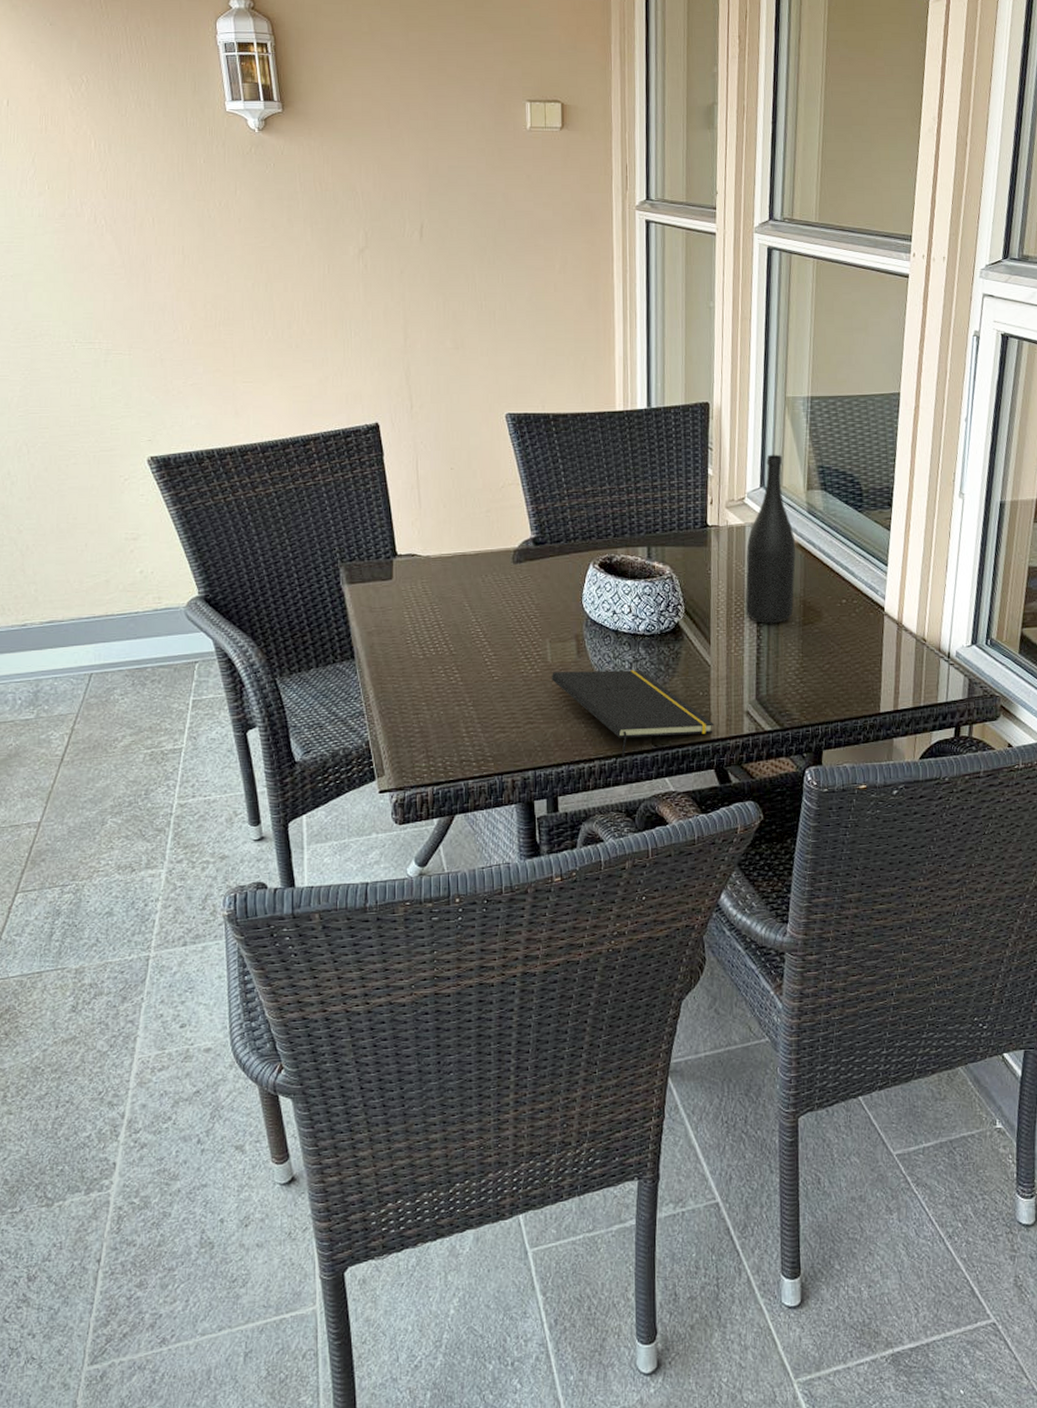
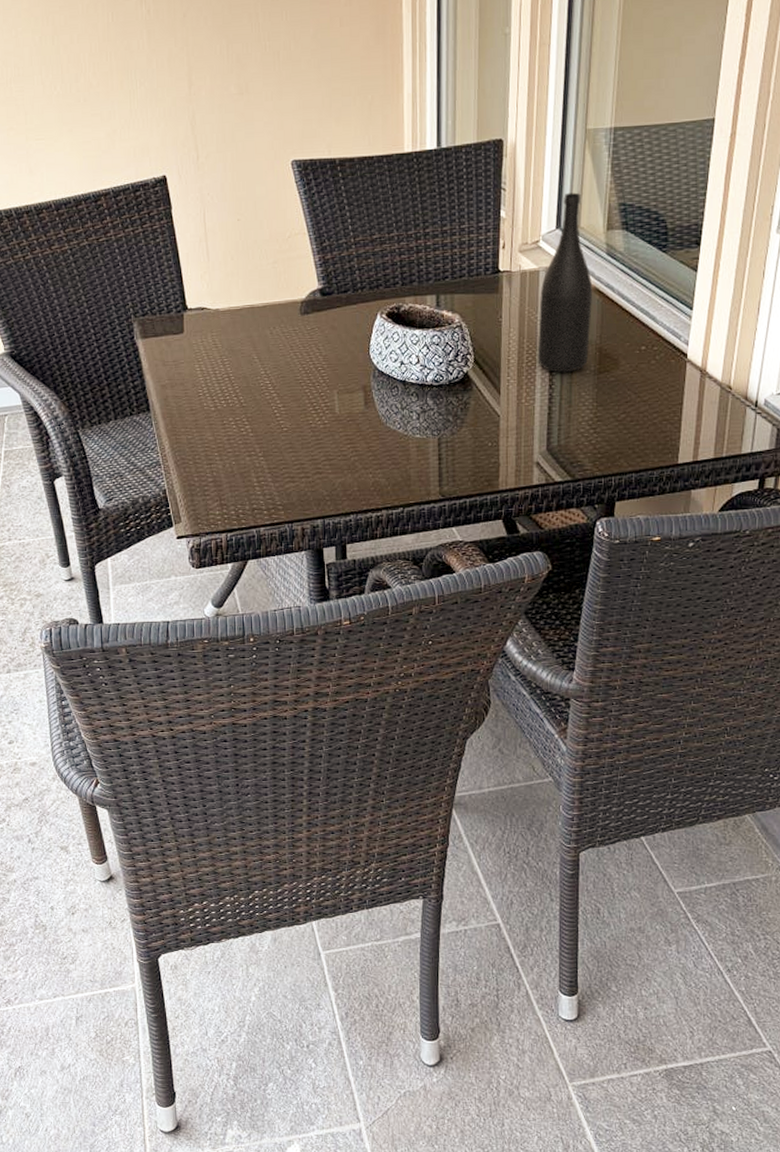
notepad: present [552,670,715,759] -> none [340,420,503,509]

